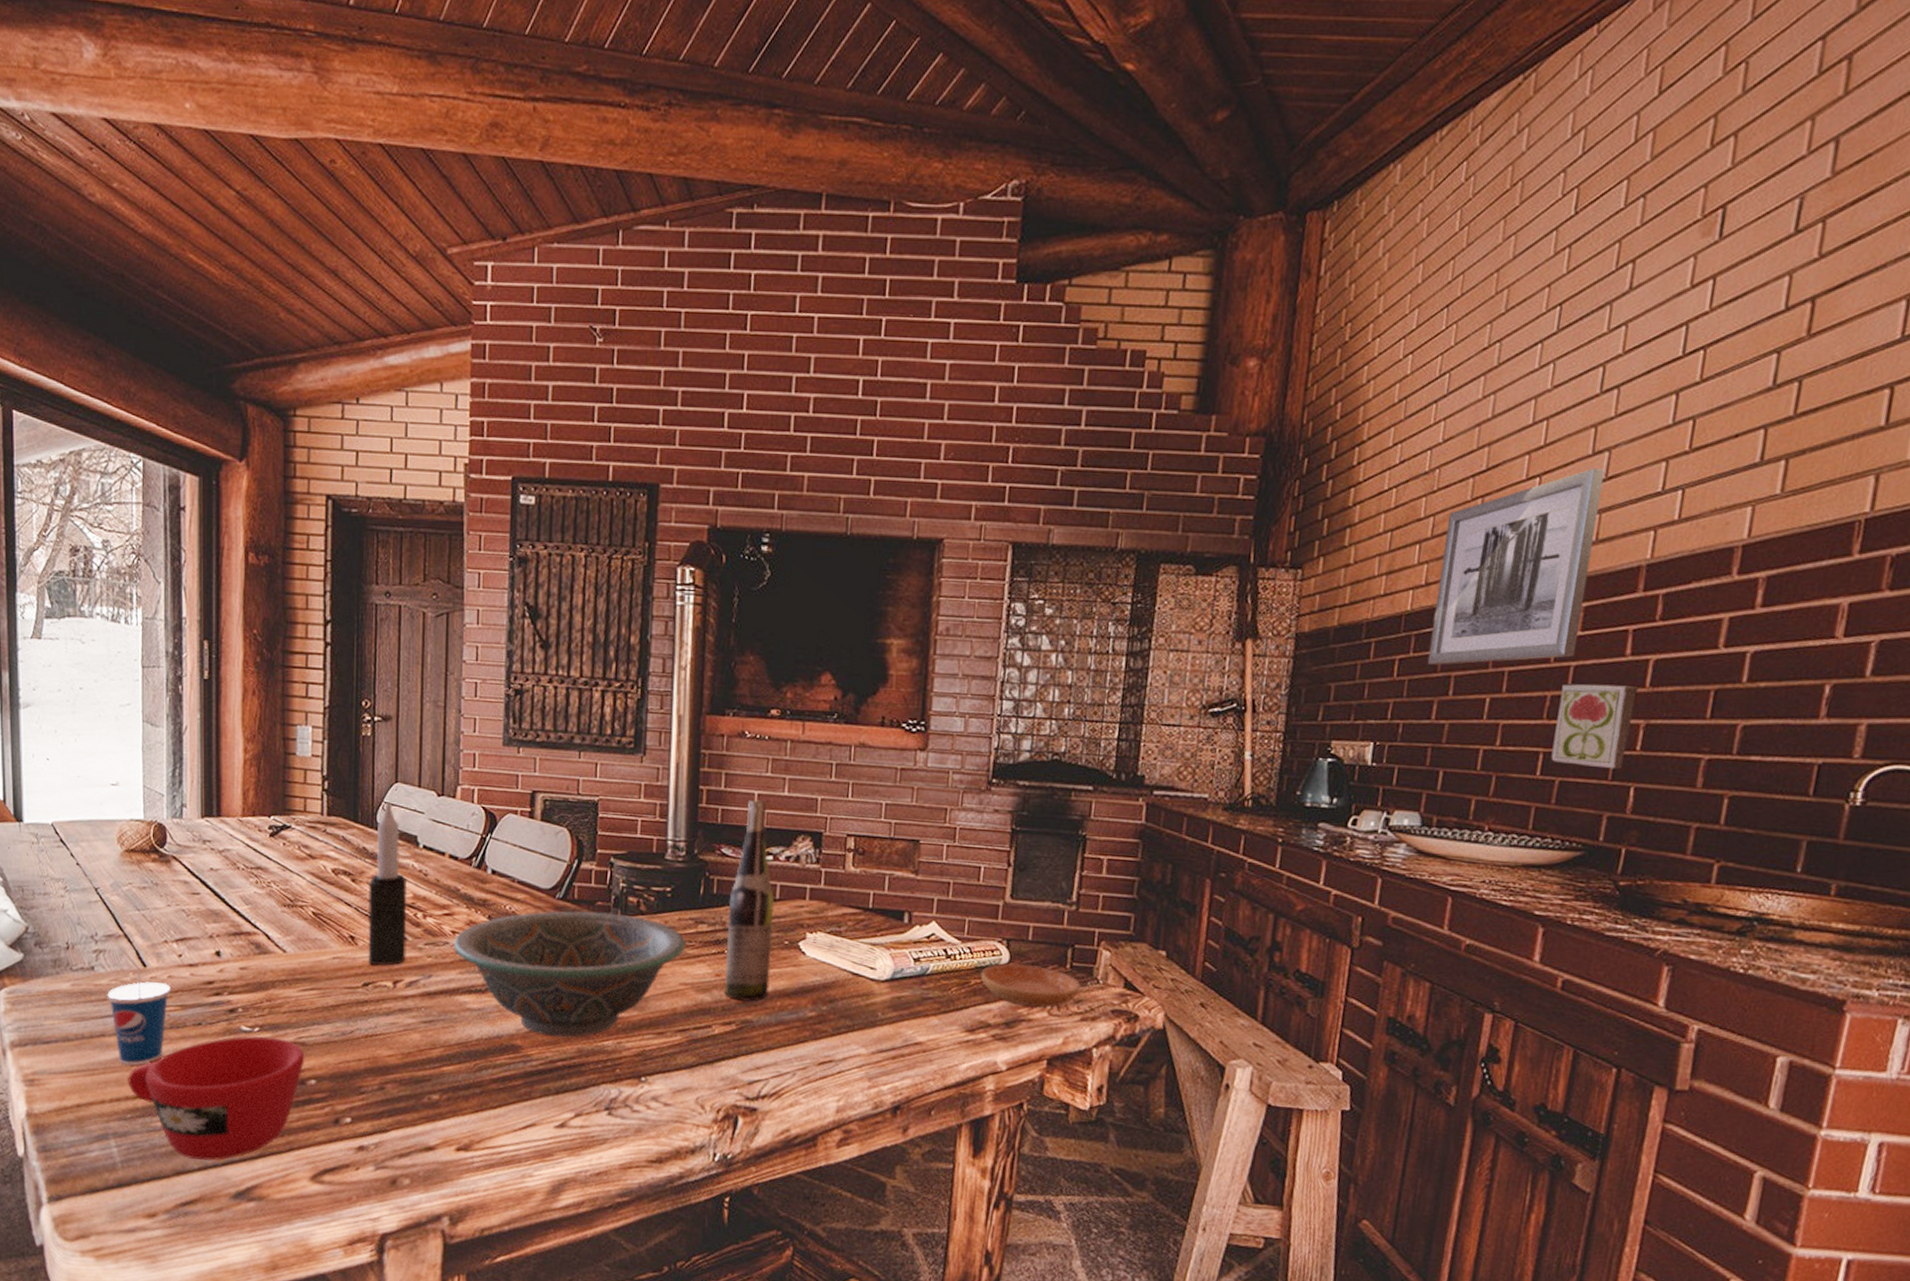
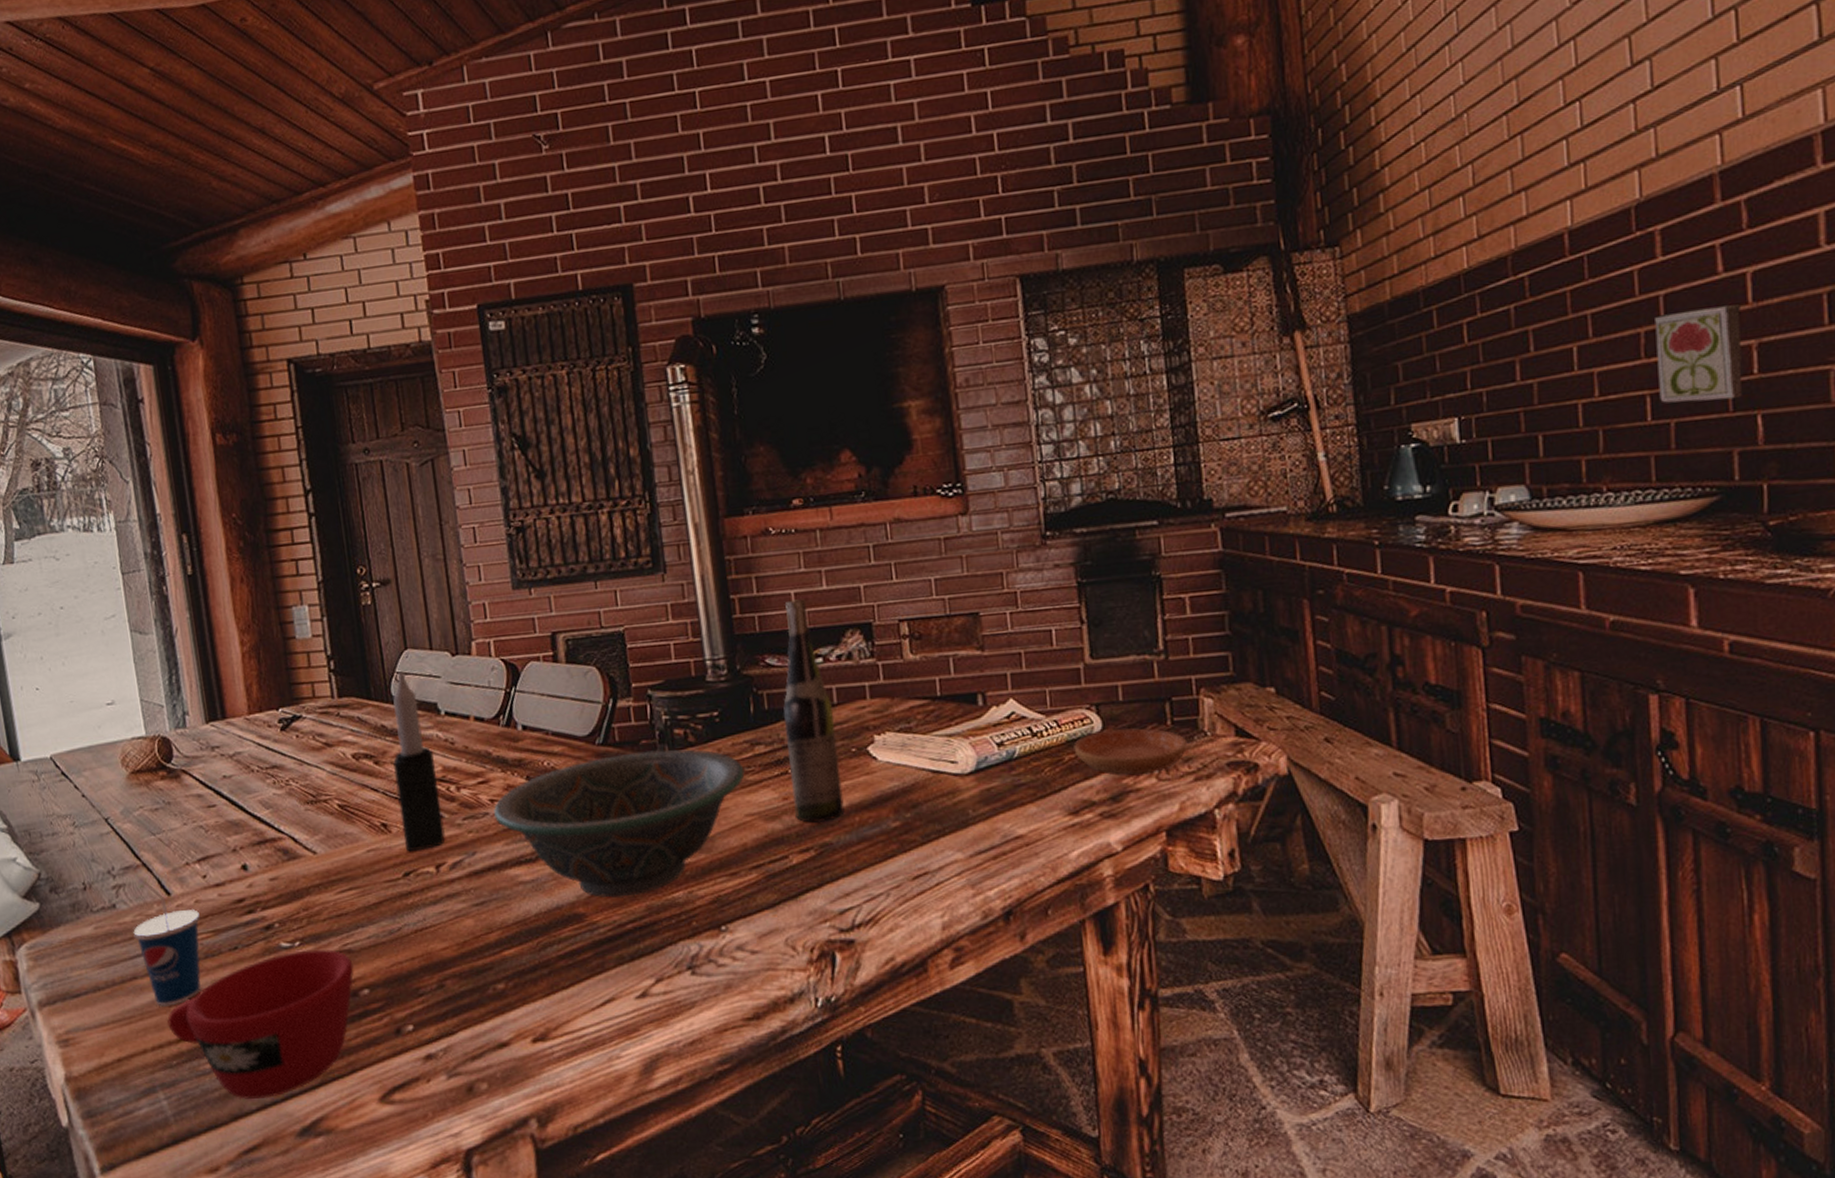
wall art: present [1427,468,1605,665] -> none [1487,78,1662,323]

